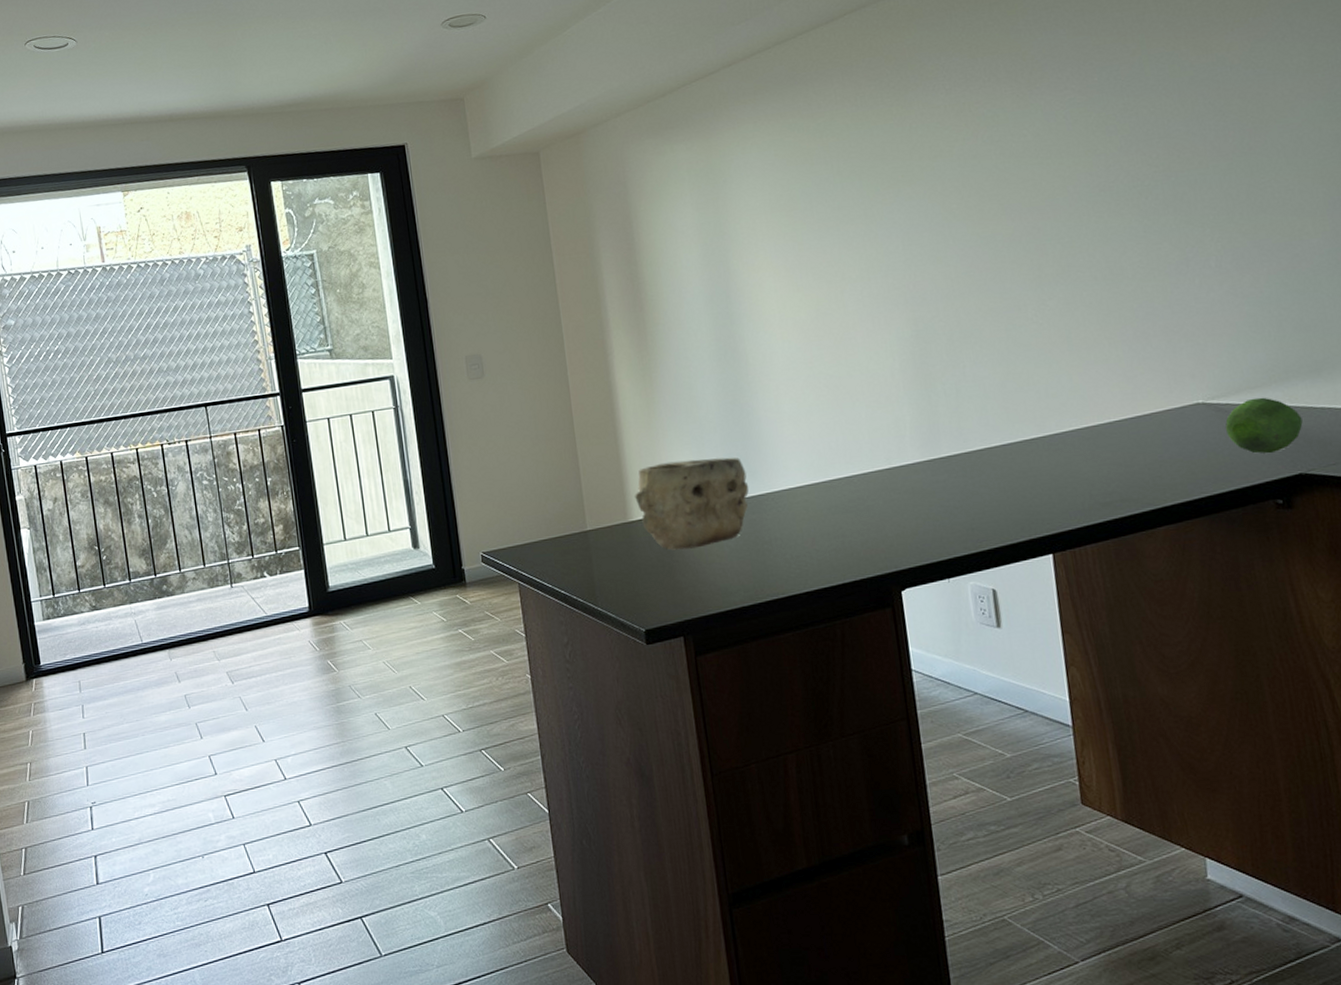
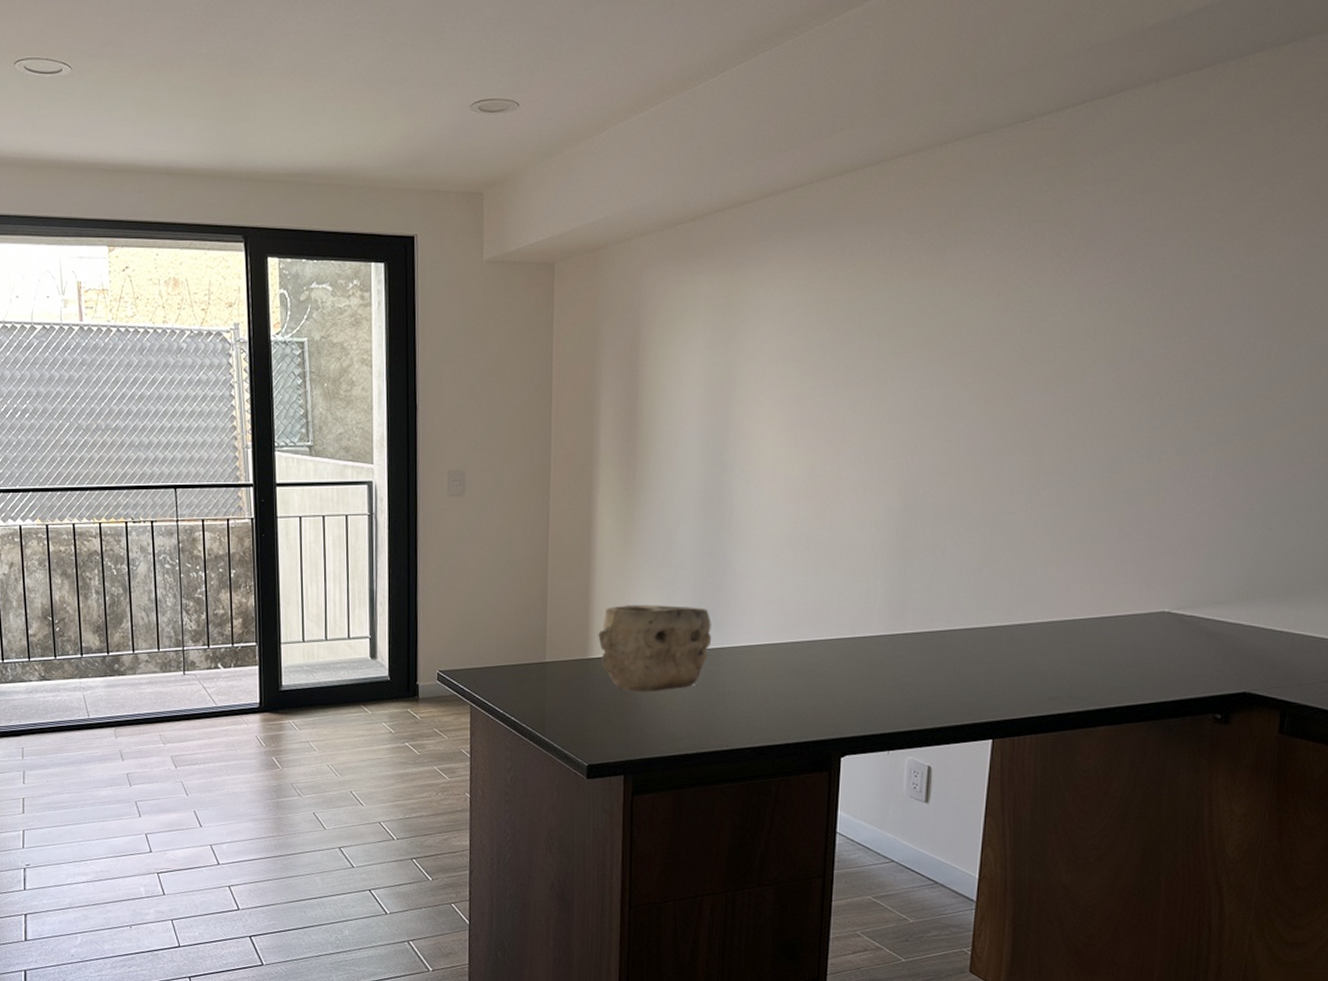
fruit: present [1225,397,1303,454] -> none [1184,613,1259,670]

